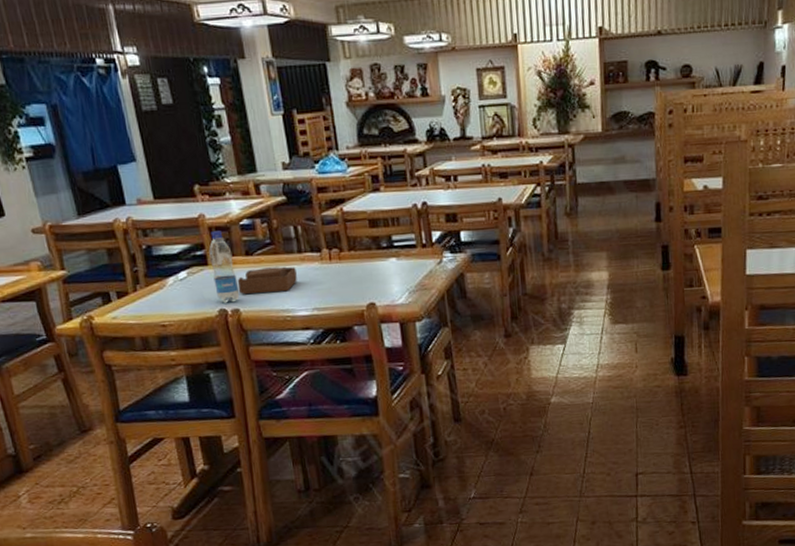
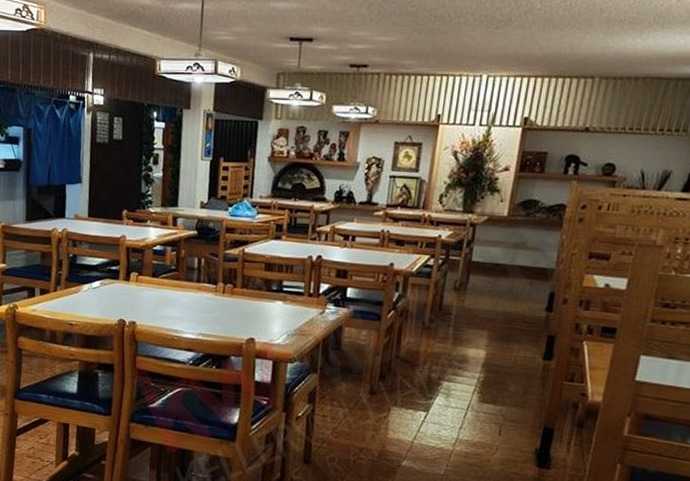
bottle: present [209,231,239,303] -> none [120,251,141,316]
napkin holder: present [237,266,297,295] -> none [138,290,192,314]

